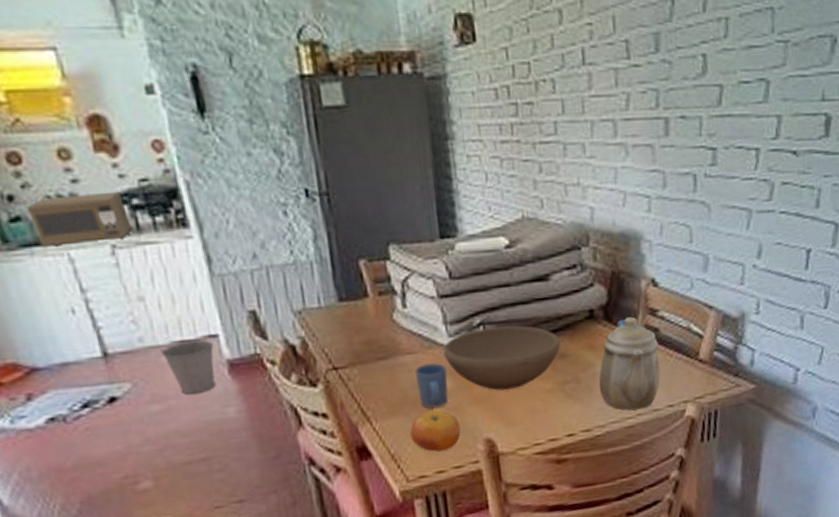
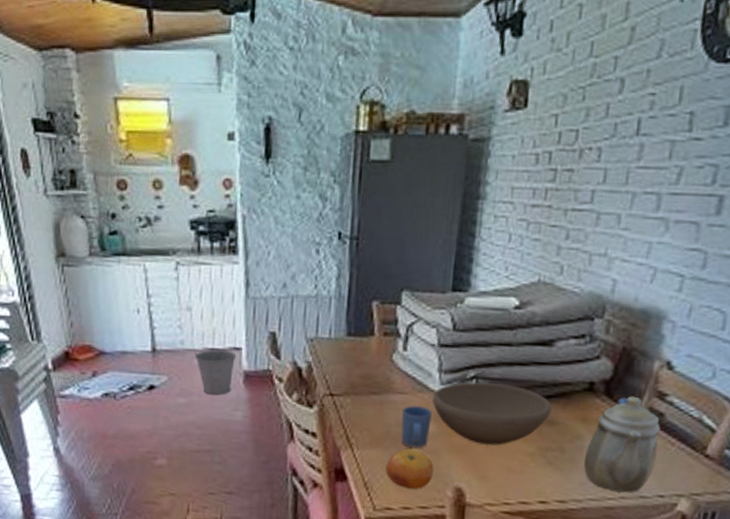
microwave: present [26,191,132,248] -> none [123,218,195,259]

